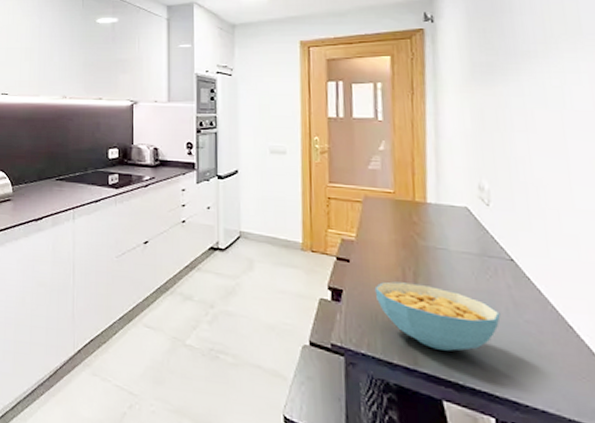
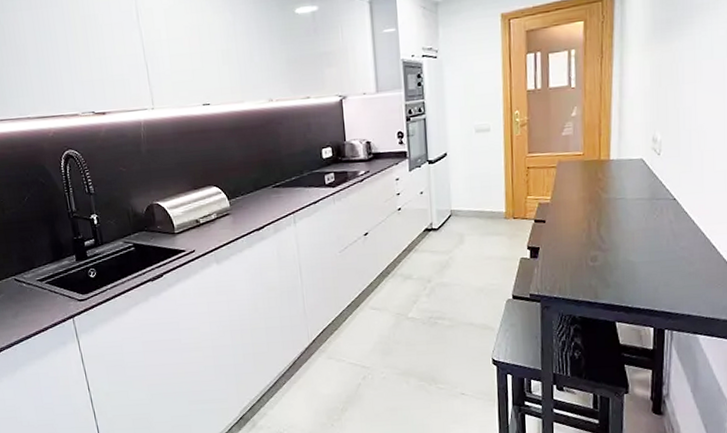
cereal bowl: present [374,281,501,351] -> none [565,231,663,283]

